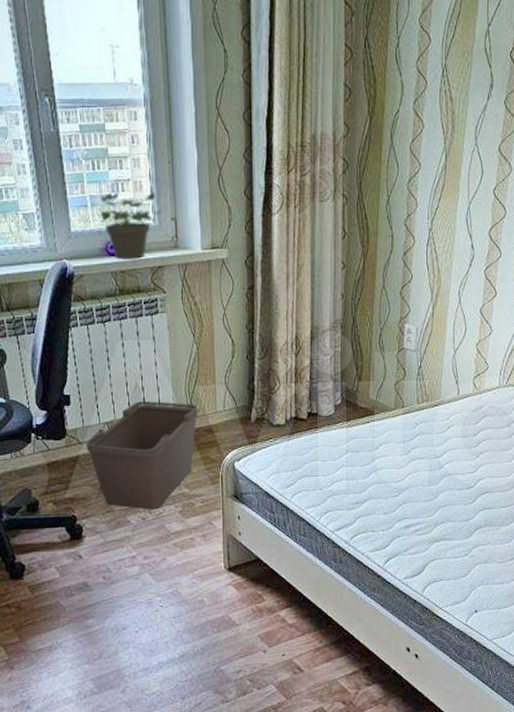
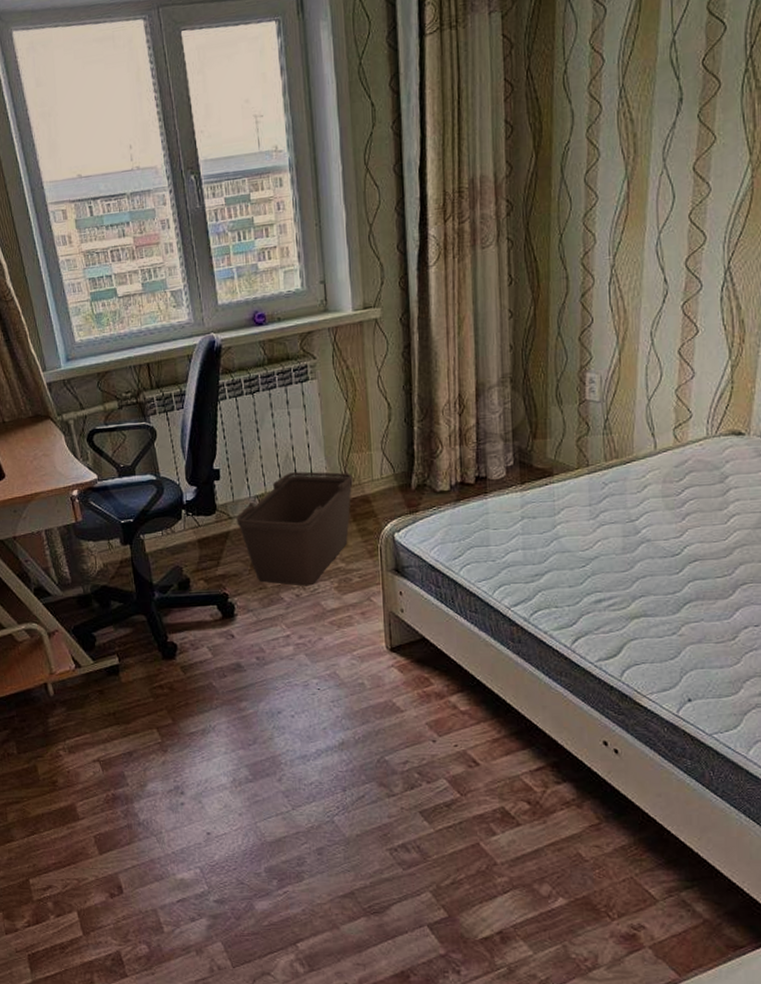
potted plant: present [97,192,162,259] -> none [244,257,310,328]

